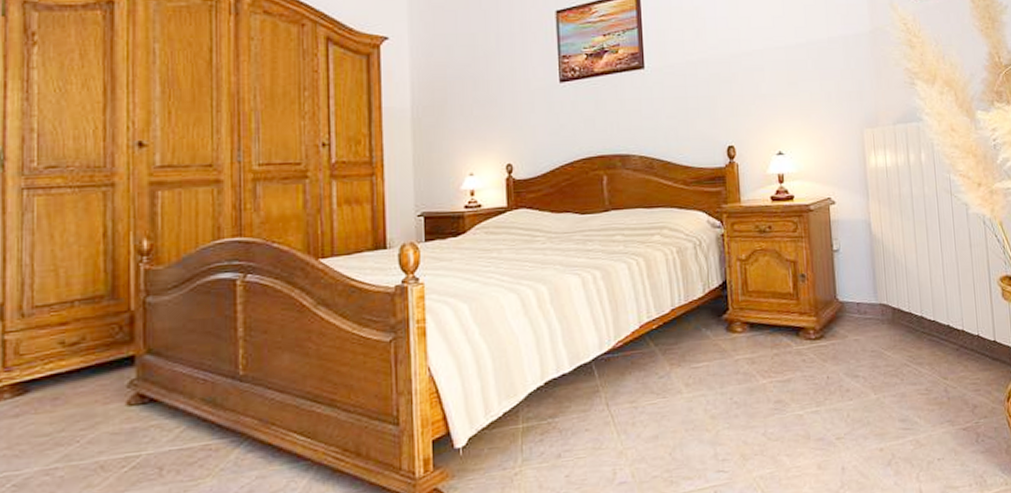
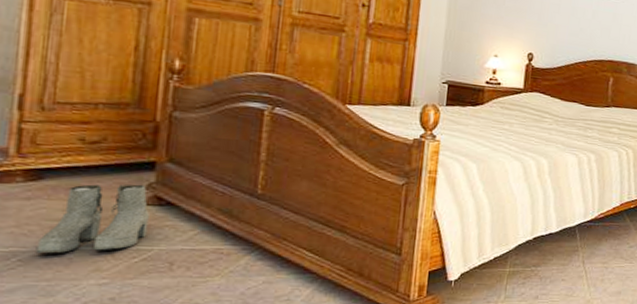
boots: none [28,383,134,476] -> present [35,184,150,254]

